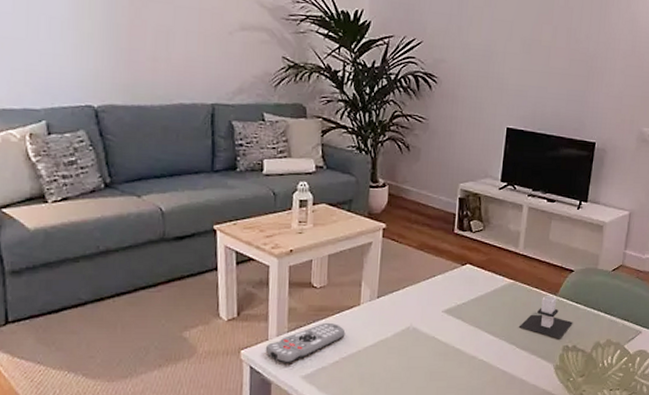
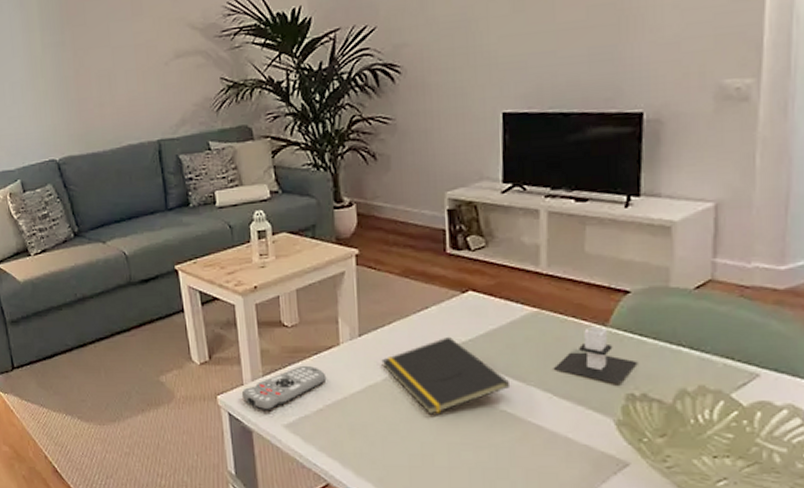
notepad: none [393,300,488,364] -> present [381,336,511,415]

